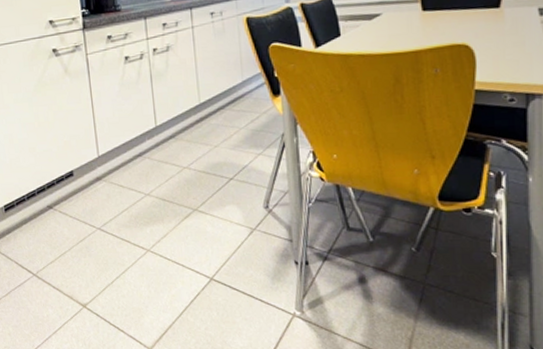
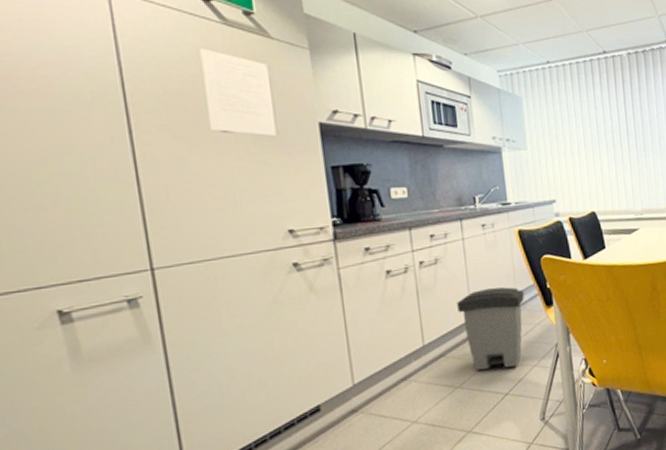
trash can: none [186,74,251,153] -> present [457,287,524,370]

